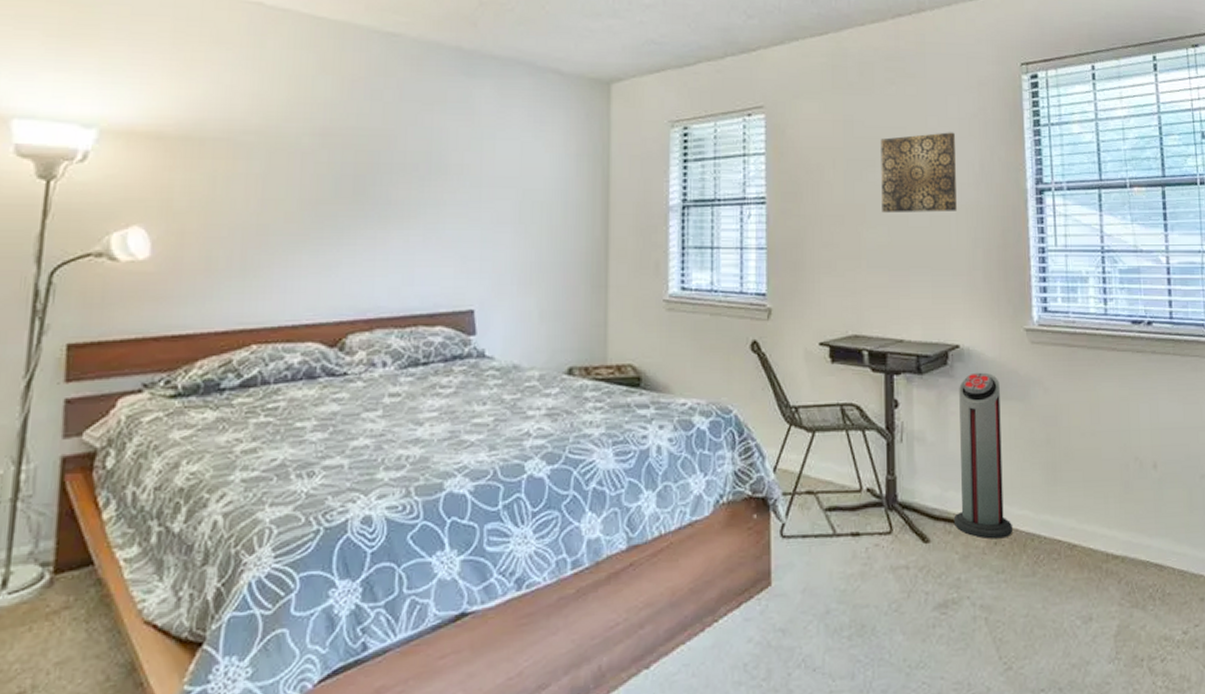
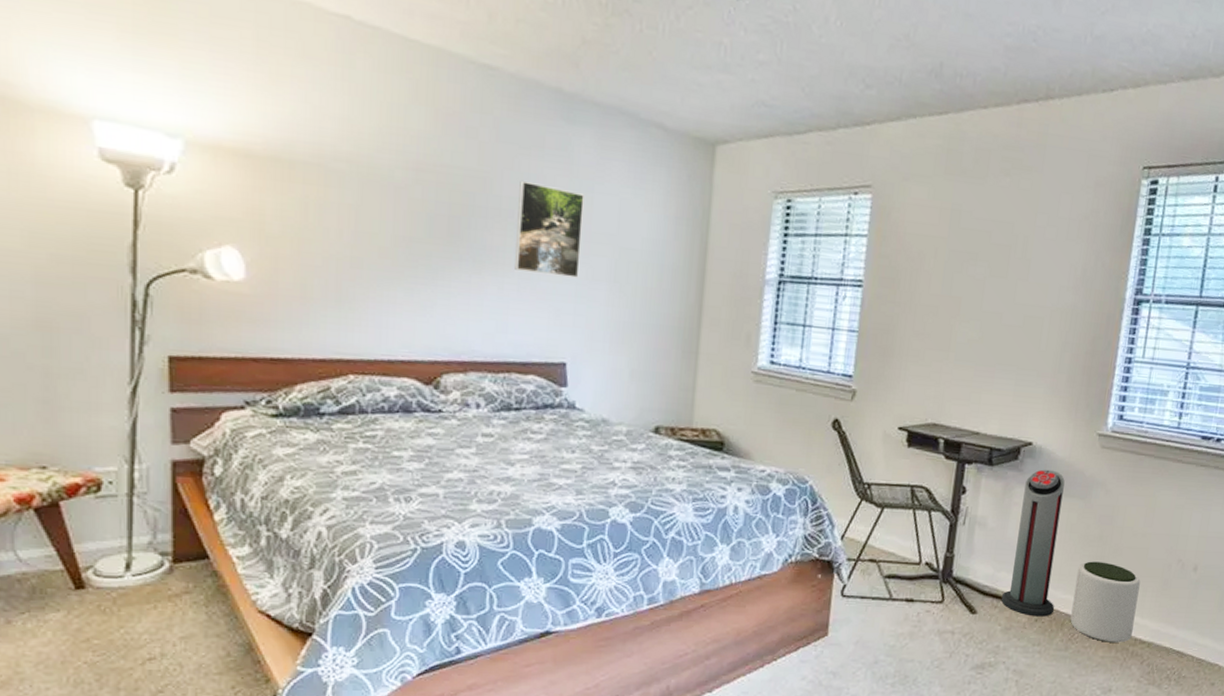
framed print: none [420,134,486,223] -> present [515,180,584,278]
wall art: present [881,132,957,214] -> none [977,231,1063,314]
plant pot: none [1030,468,1102,562] -> present [1070,561,1141,643]

